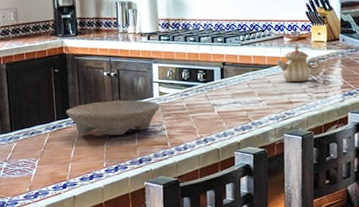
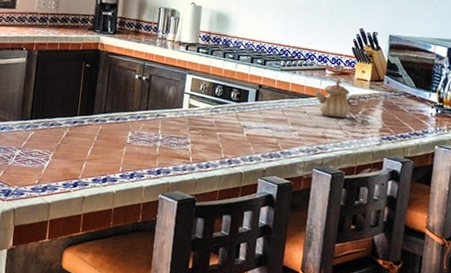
bowl: present [66,100,160,135] -> none [90,103,188,142]

